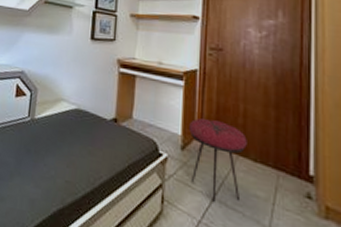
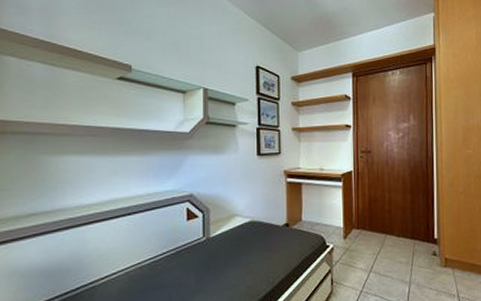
stool: present [189,118,247,203] -> none [349,210,392,275]

